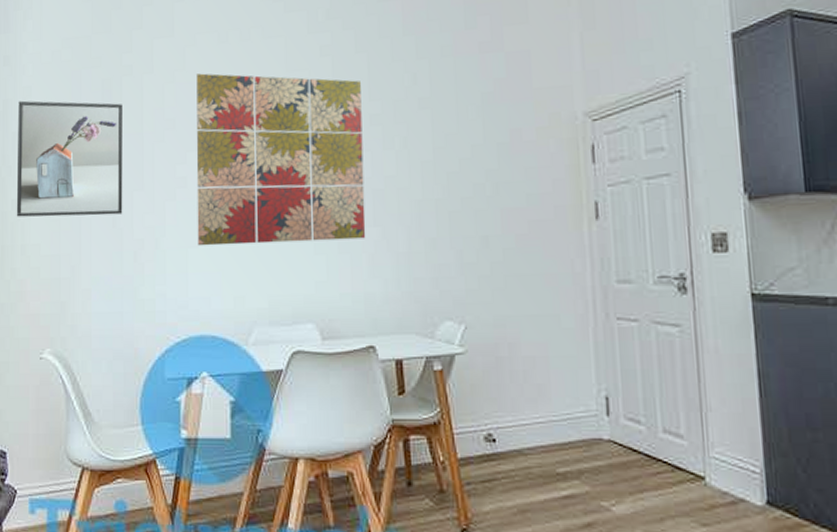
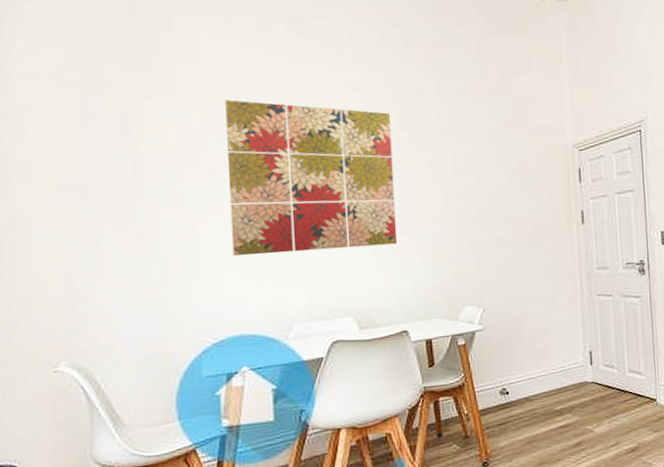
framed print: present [16,100,123,217] -> none [10,118,148,236]

